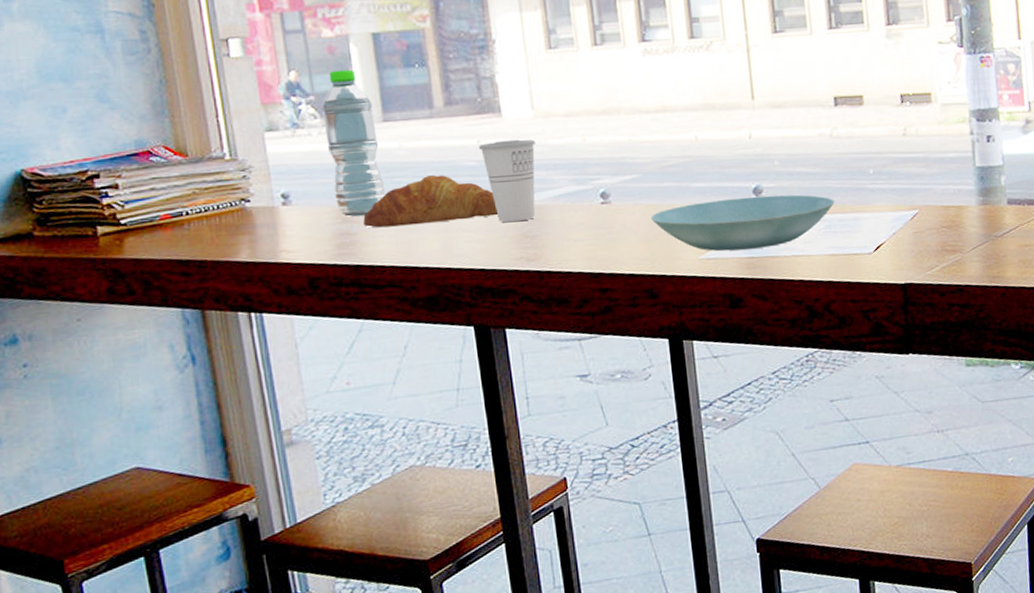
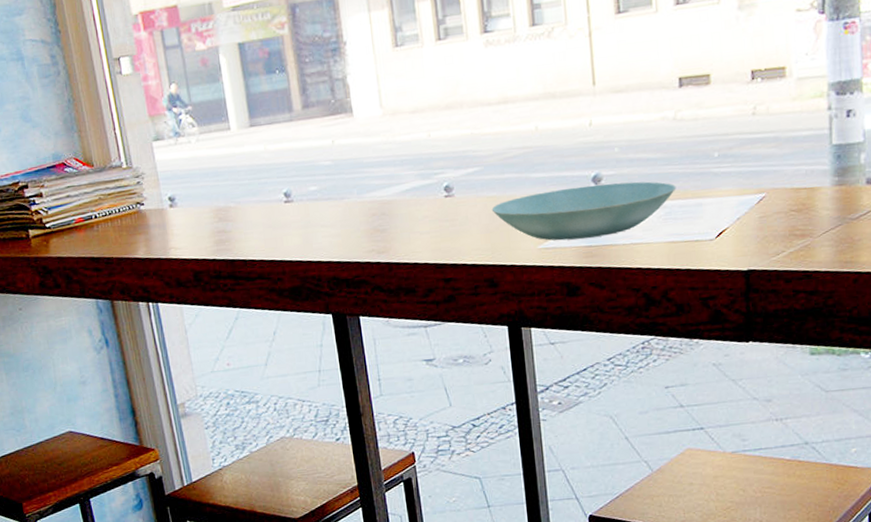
water bottle: present [321,69,386,217] -> none [197,79,254,216]
pastry: present [363,175,499,228] -> none [236,174,352,226]
cup: present [479,139,536,223] -> none [333,137,385,218]

